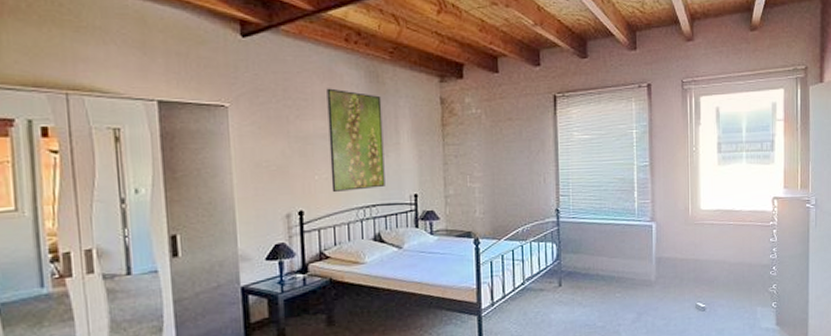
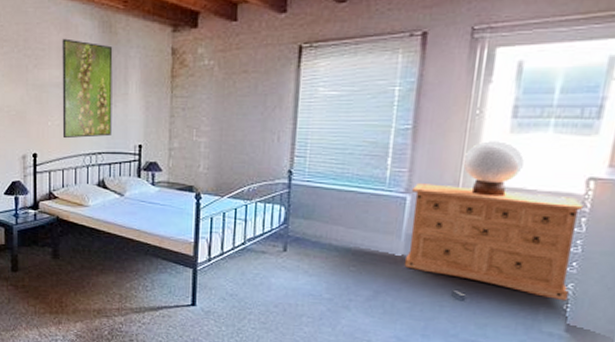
dresser: none [656,211,774,300] -> present [404,183,584,301]
table lamp: none [689,172,730,219] -> present [462,141,524,197]

